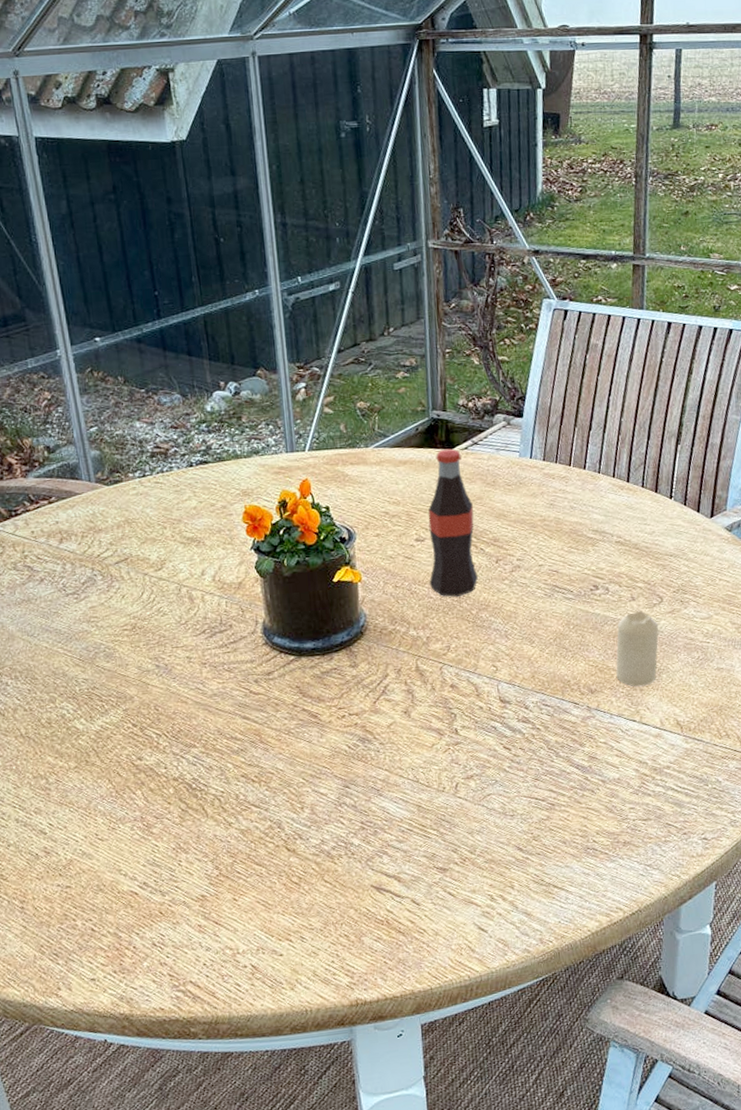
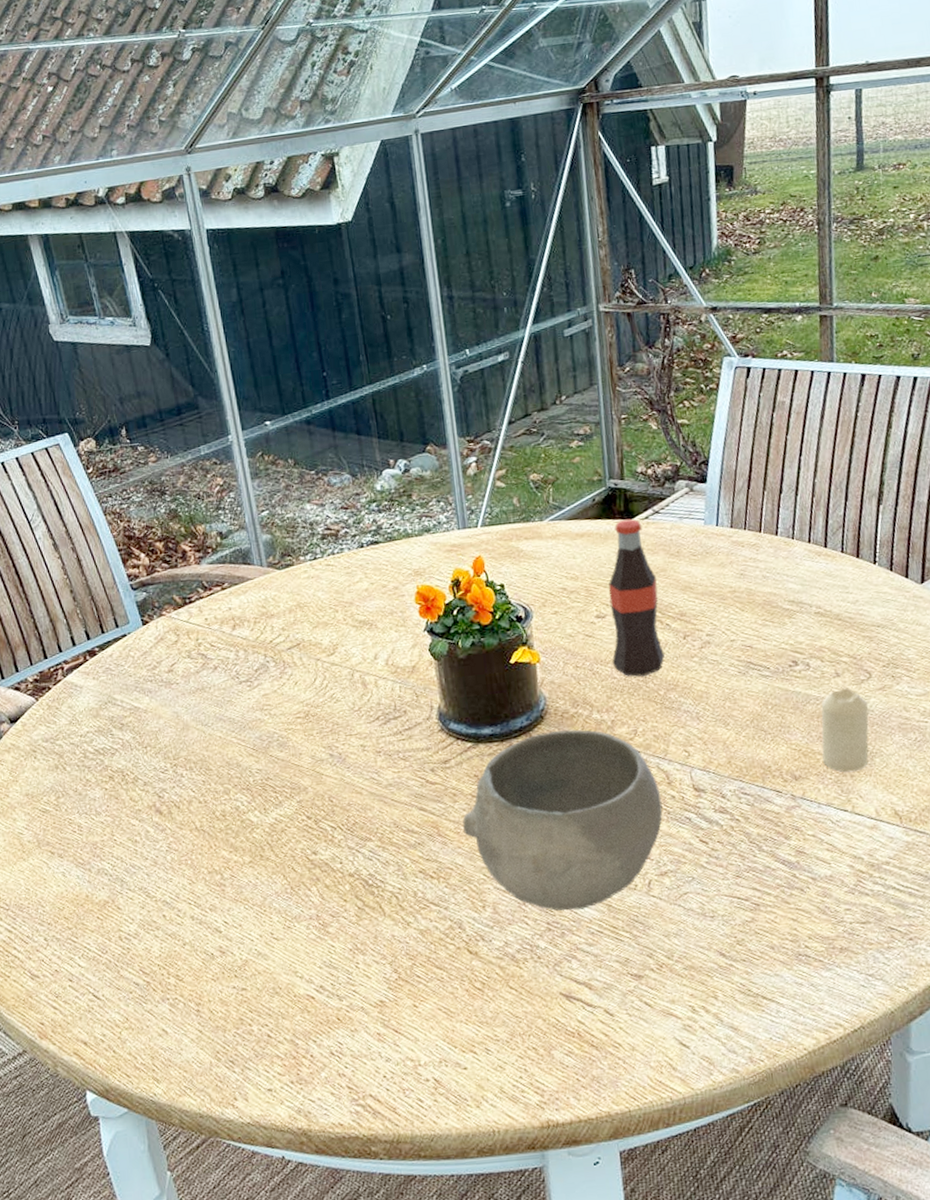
bowl: none [284,645,471,812] -> present [462,729,663,911]

